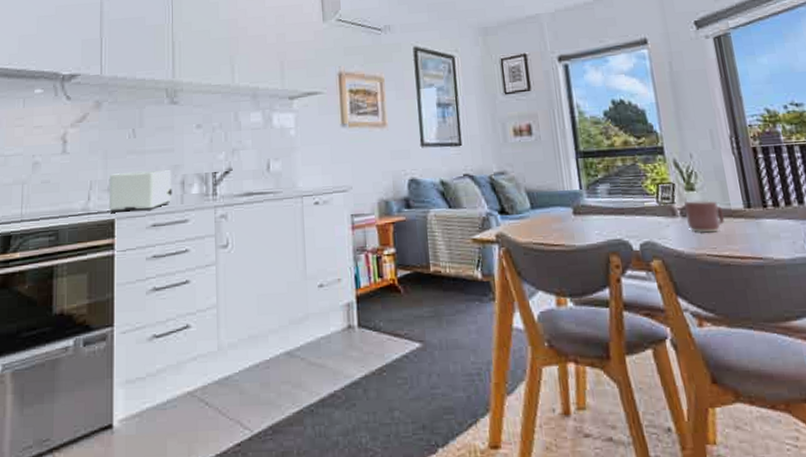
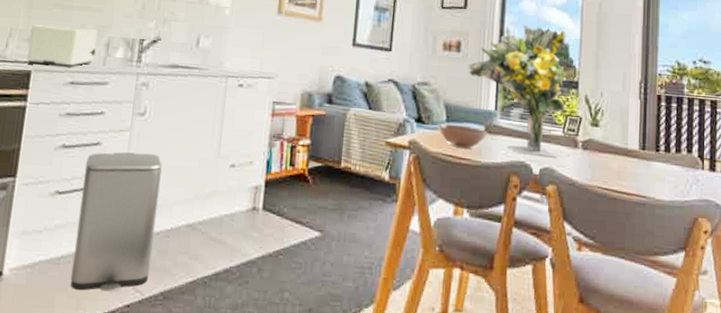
pedal bin: none [177,284,255,434] -> present [70,152,162,293]
soup bowl: none [523,210,577,234] -> present [438,123,488,148]
bouquet: none [543,96,659,231] -> present [468,25,567,157]
mug: present [684,199,724,233] -> none [586,134,620,168]

